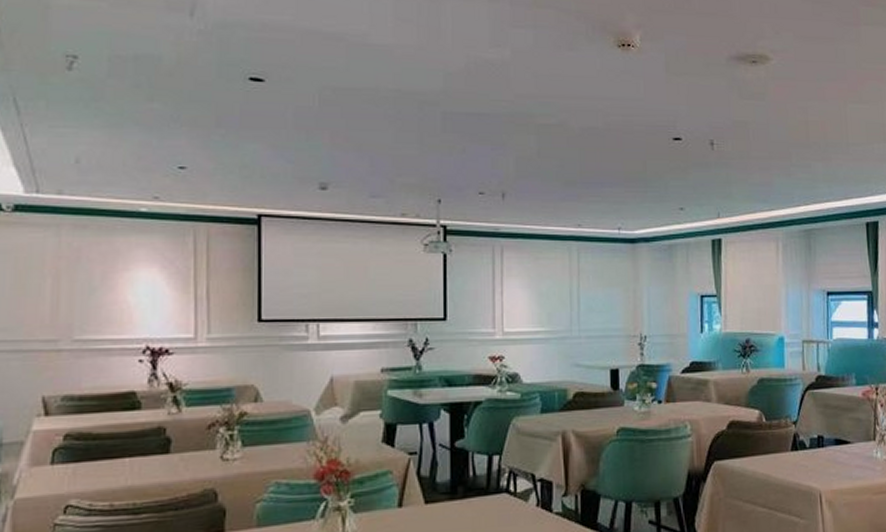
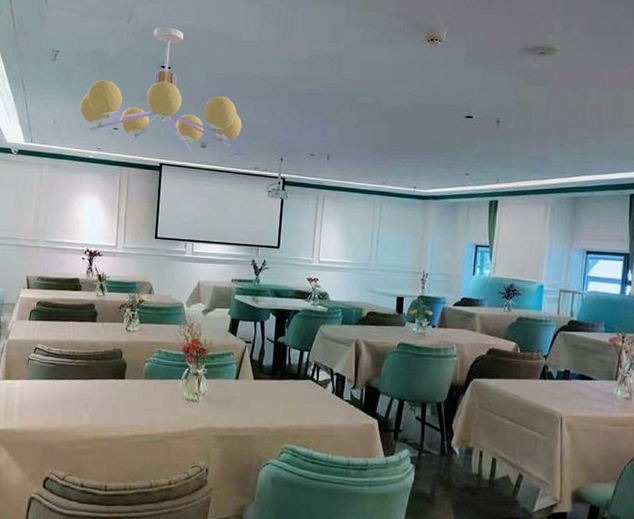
chandelier: none [118,23,379,193] -> present [79,27,242,150]

